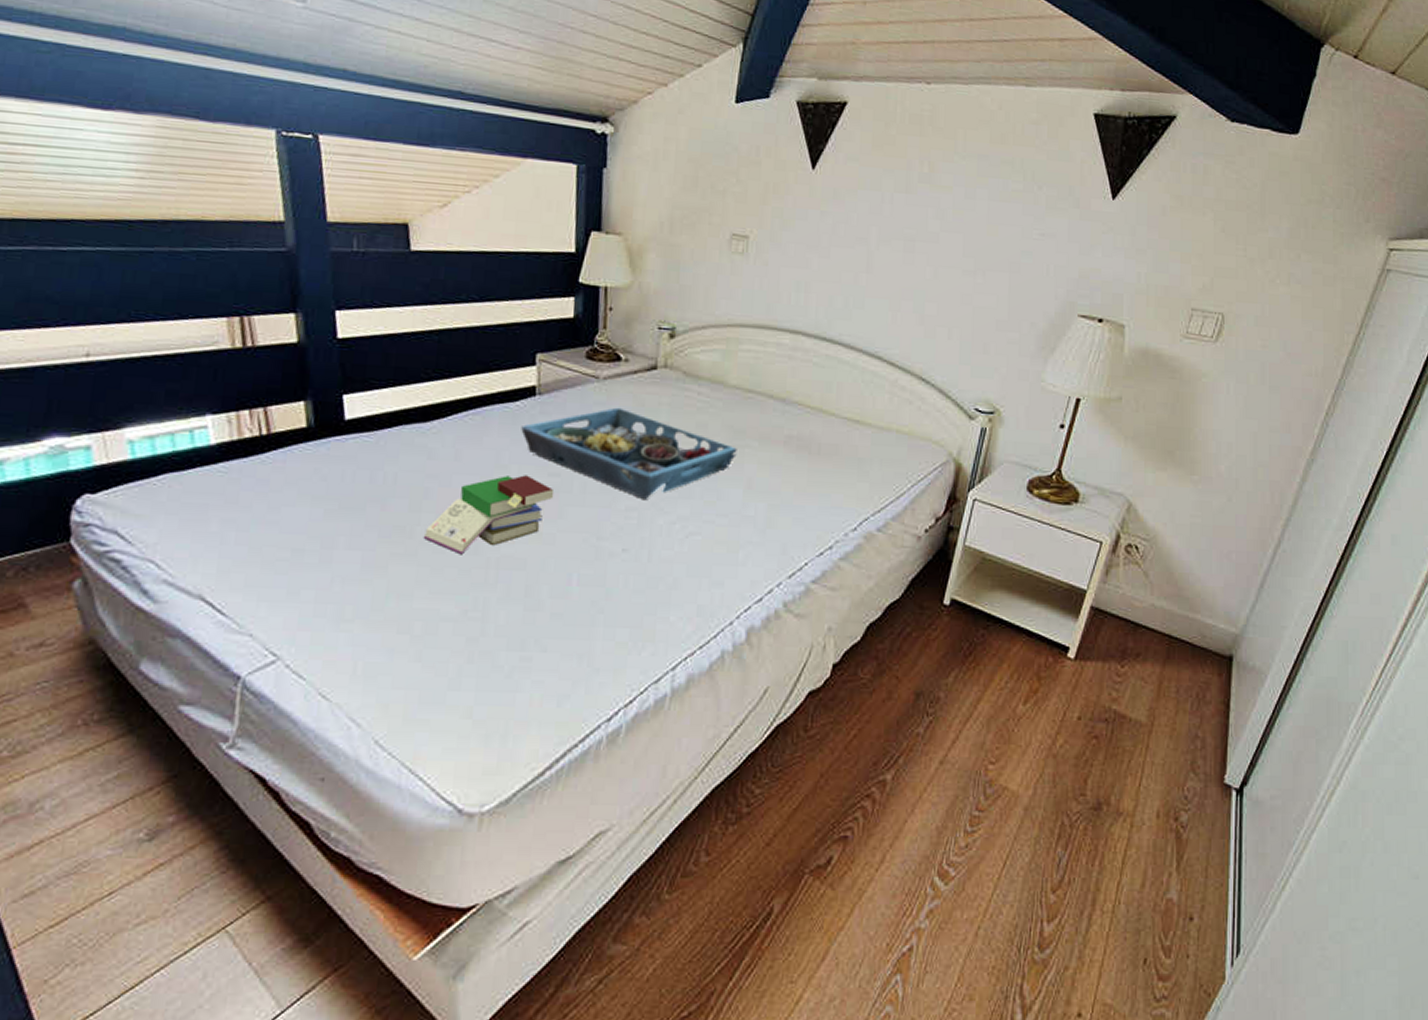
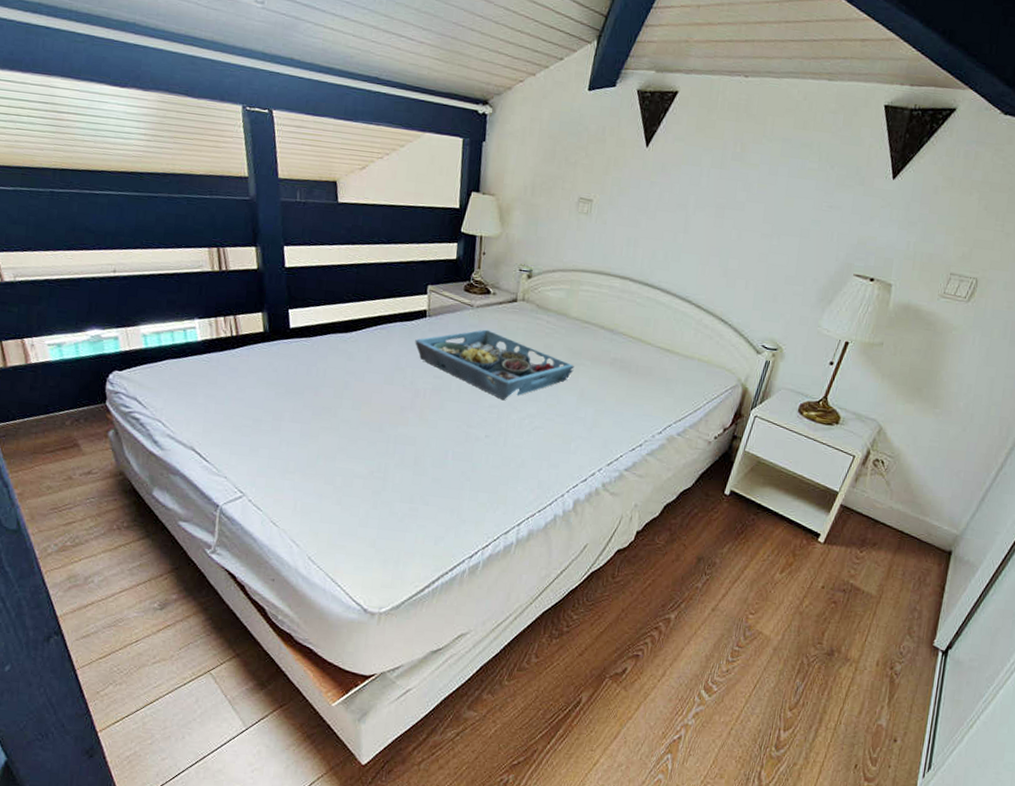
book: present [423,475,555,554] -> none [343,376,438,431]

